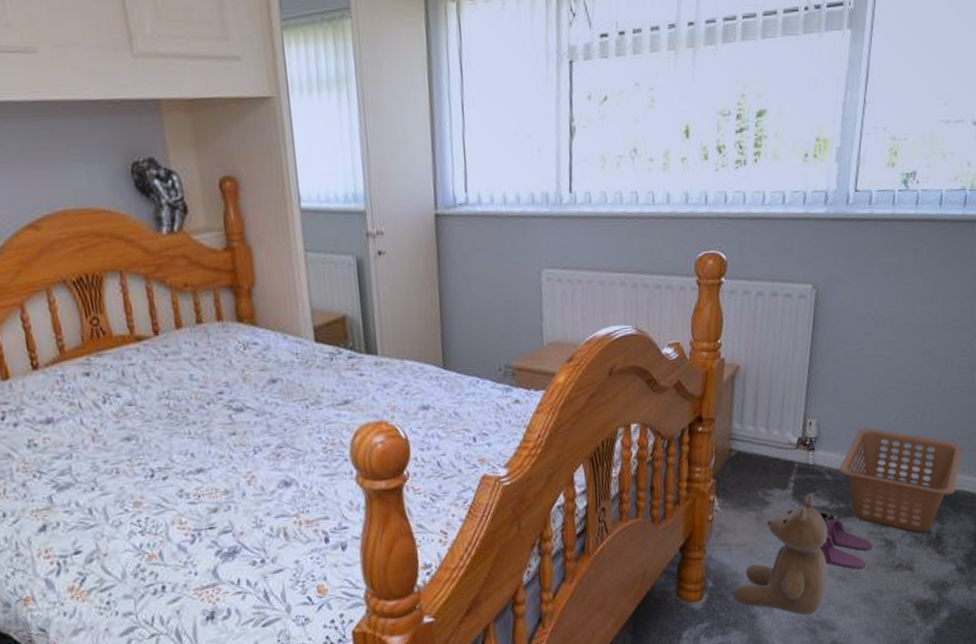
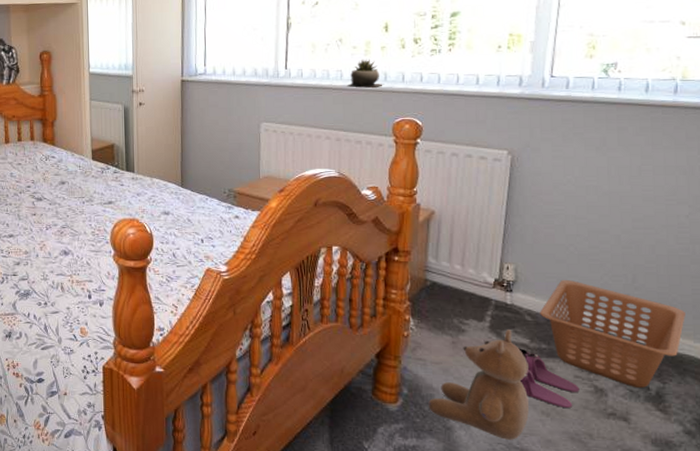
succulent plant: none [644,175,686,214] -> present [347,59,384,88]

